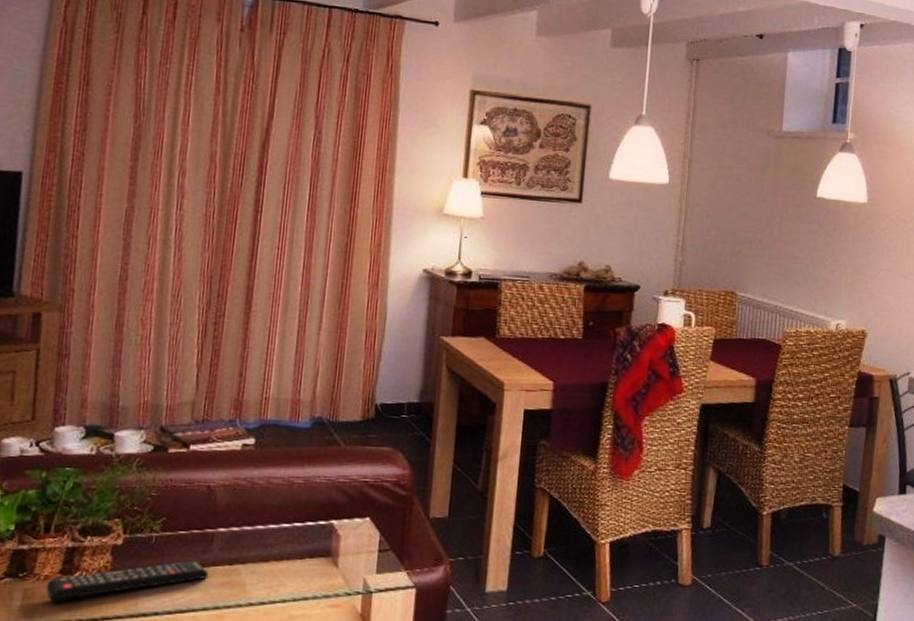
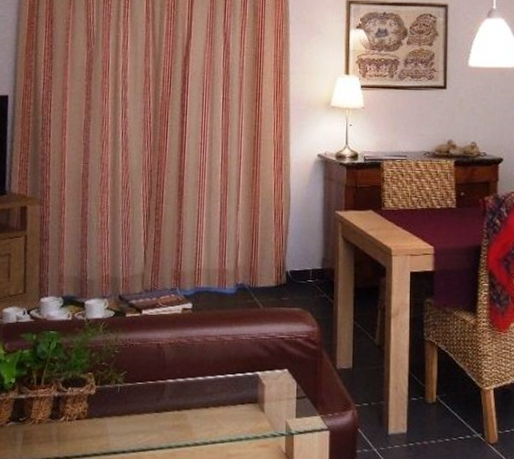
remote control: present [46,560,209,601] -> none [41,406,163,441]

